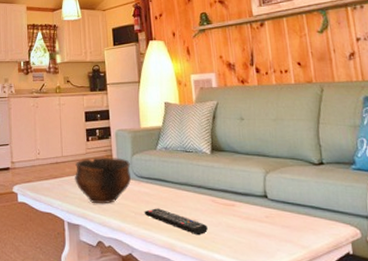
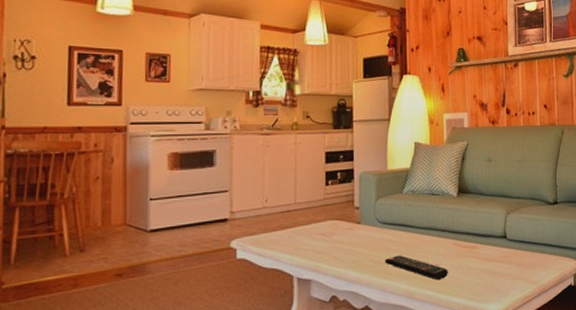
bowl: present [75,156,131,204] -> none [309,202,374,255]

